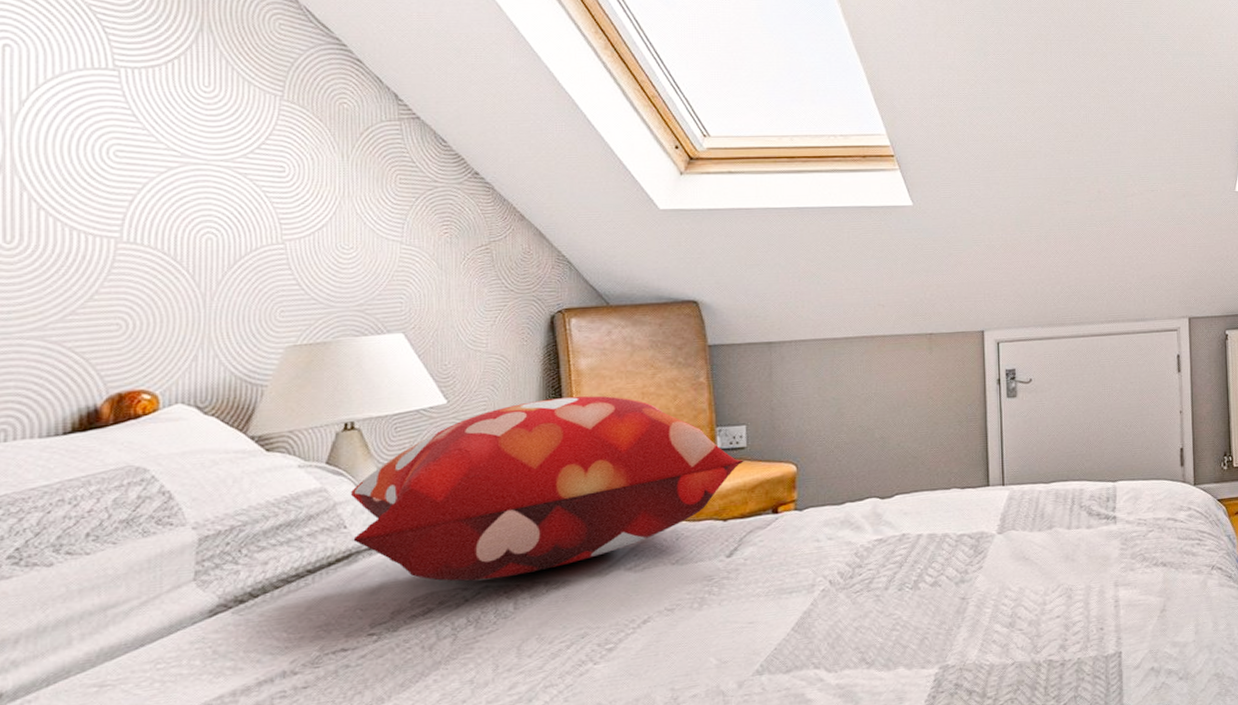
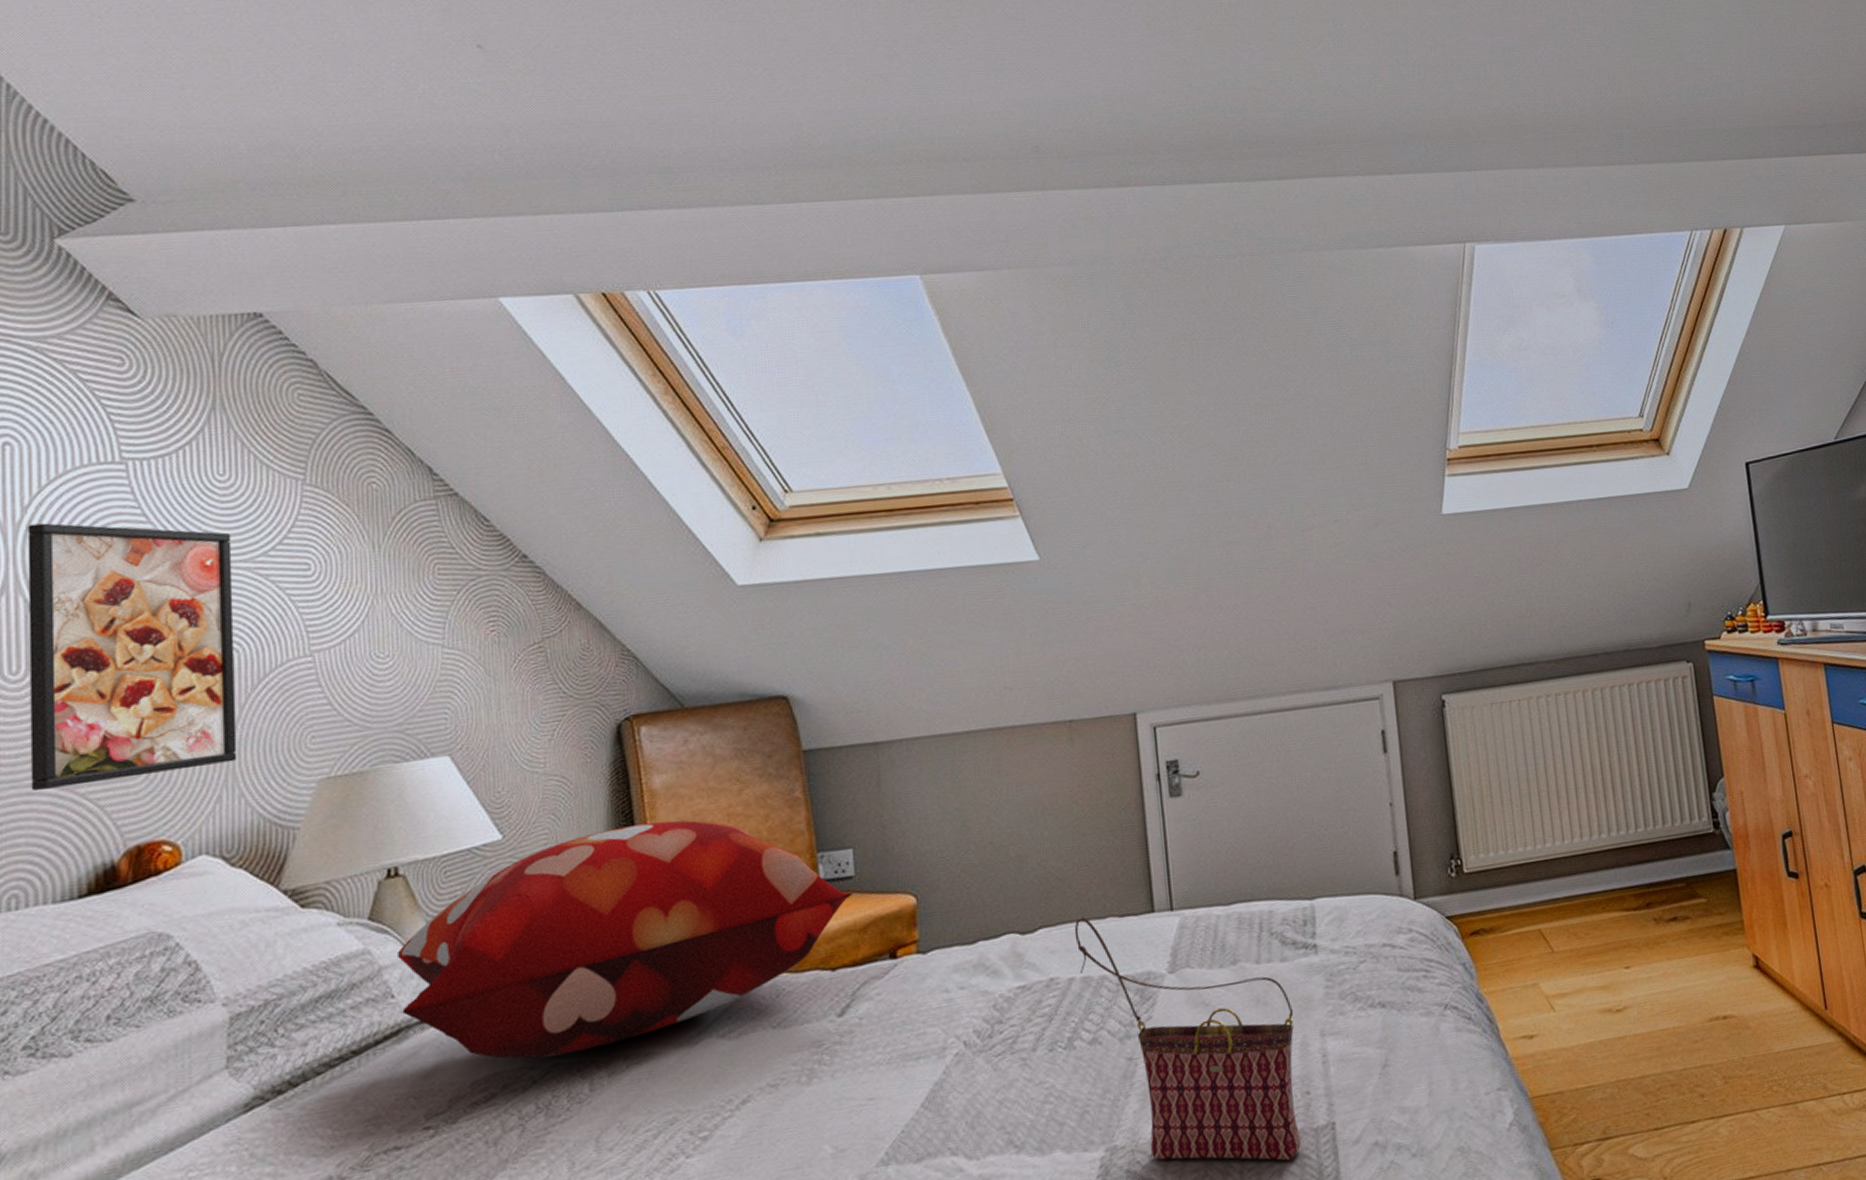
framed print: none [21,116,214,343] -> present [27,523,237,792]
handbag: none [924,487,1095,680] -> present [1074,917,1301,1161]

